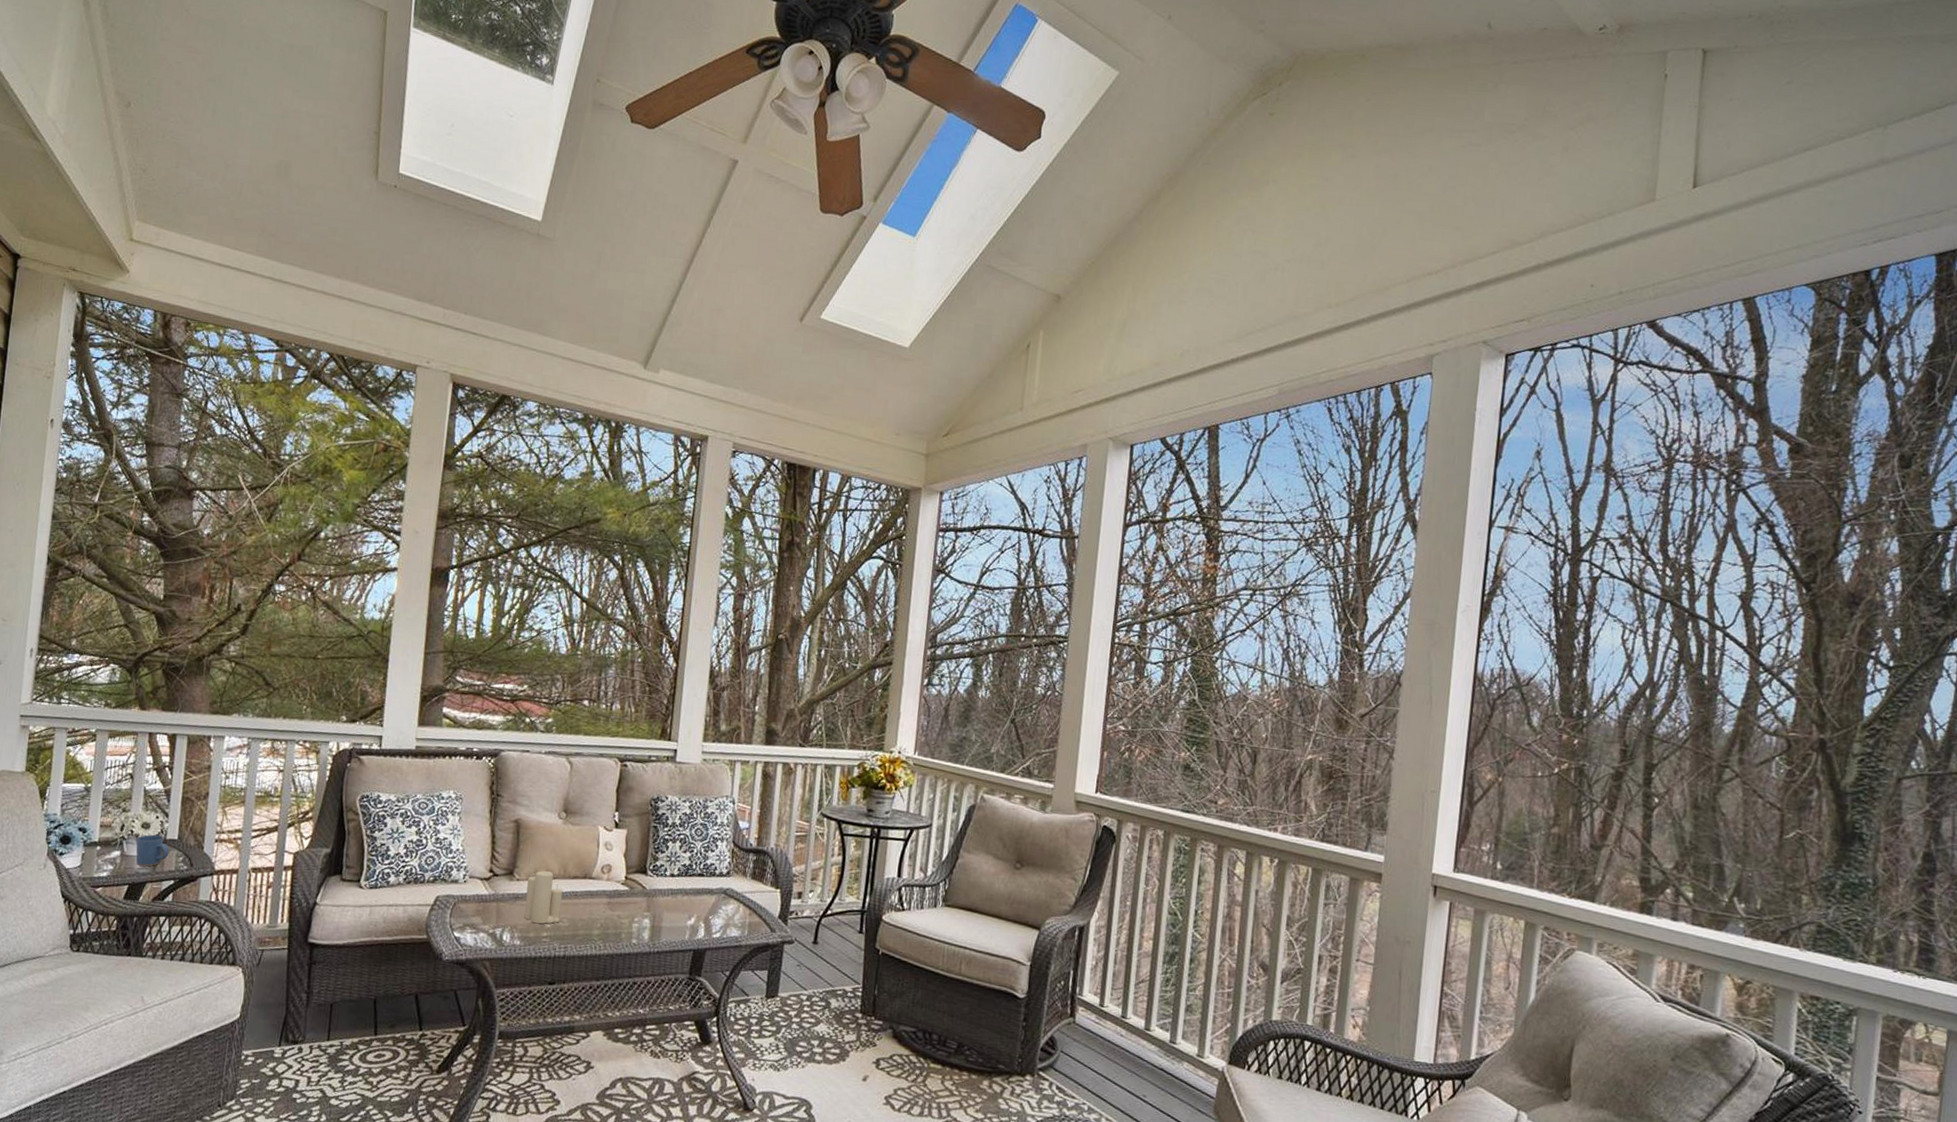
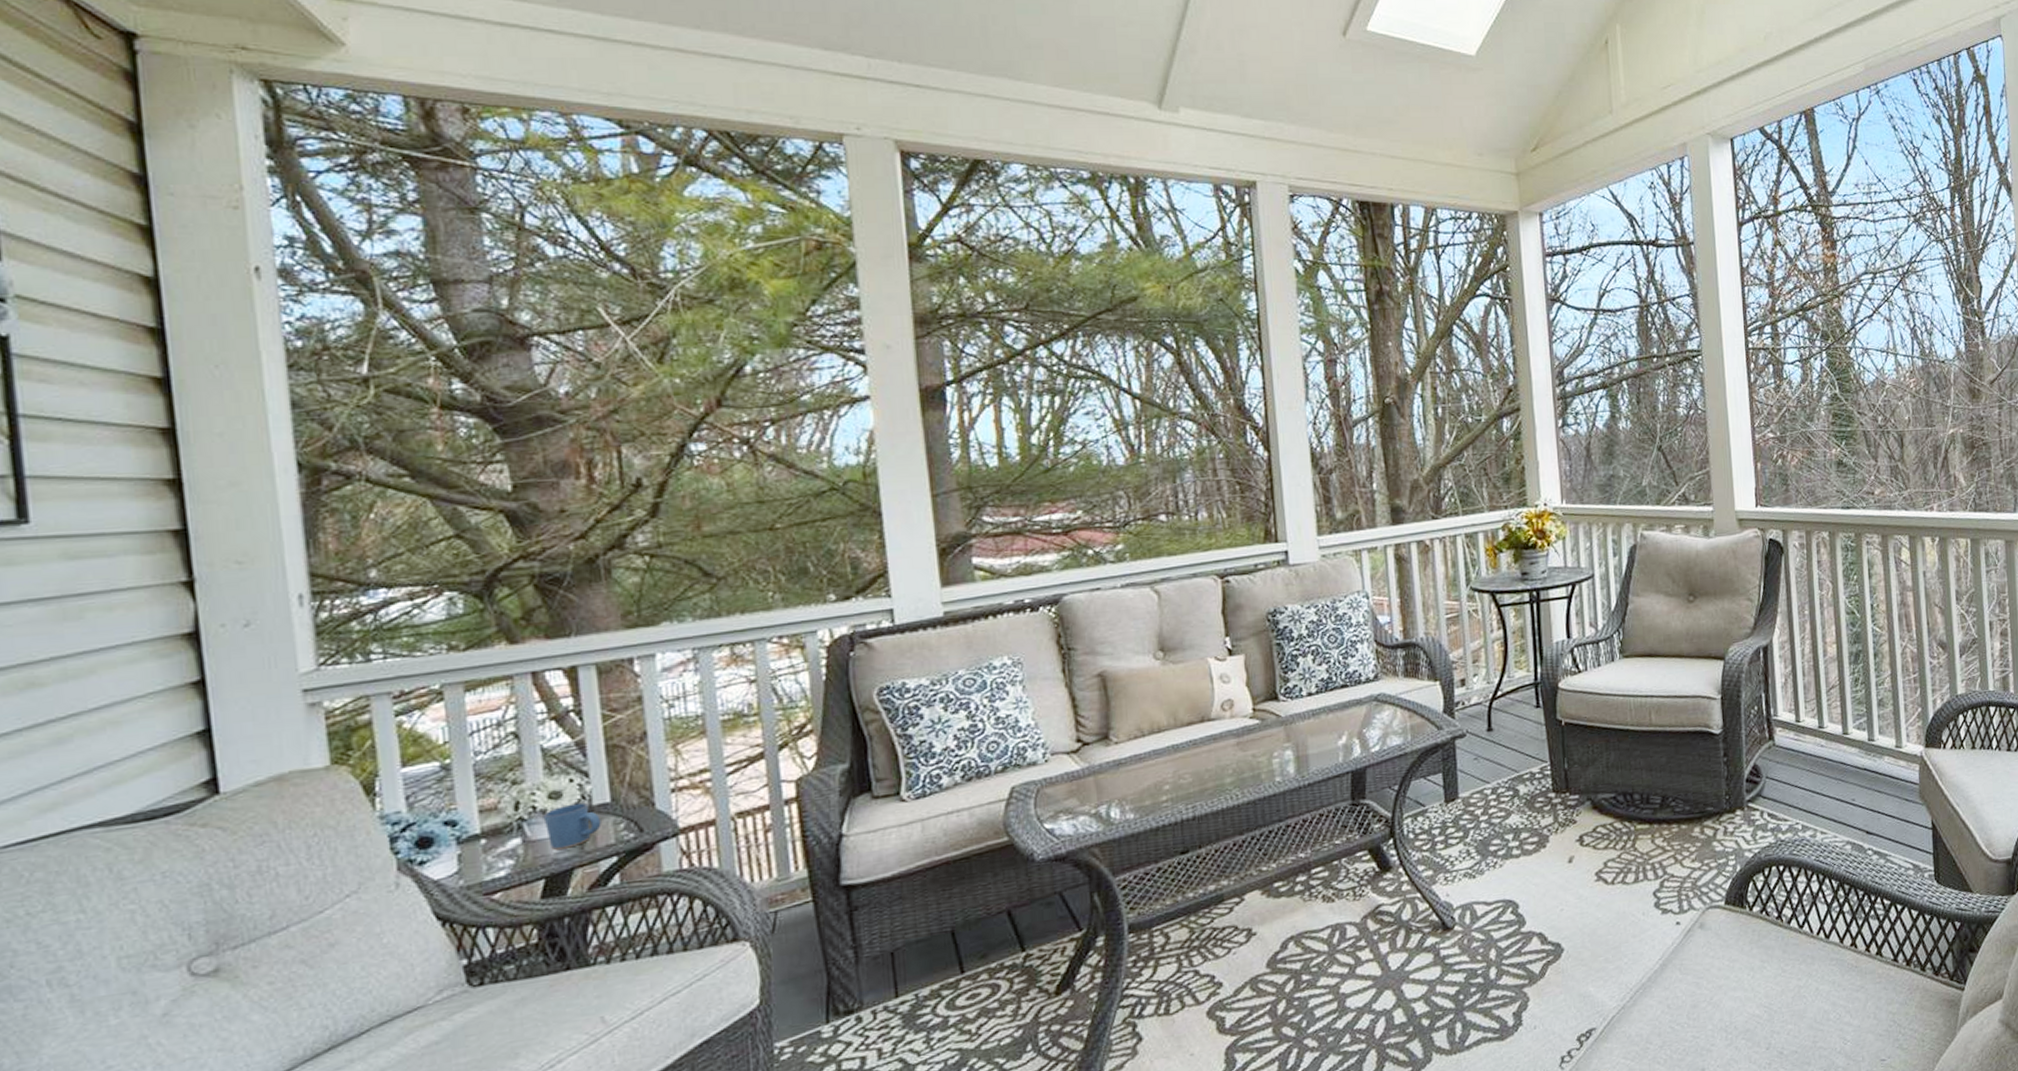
candle: present [524,869,563,924] -> none [1129,722,1180,789]

